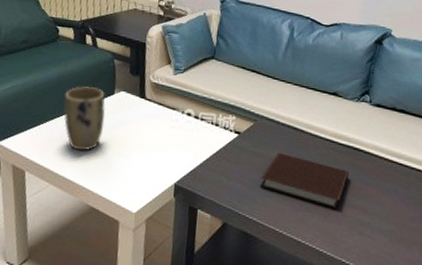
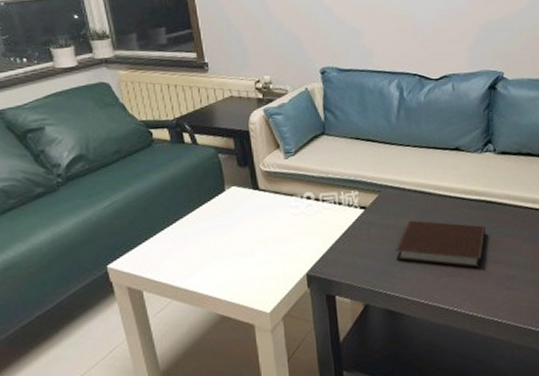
plant pot: present [64,86,105,151] -> none [171,187,220,259]

